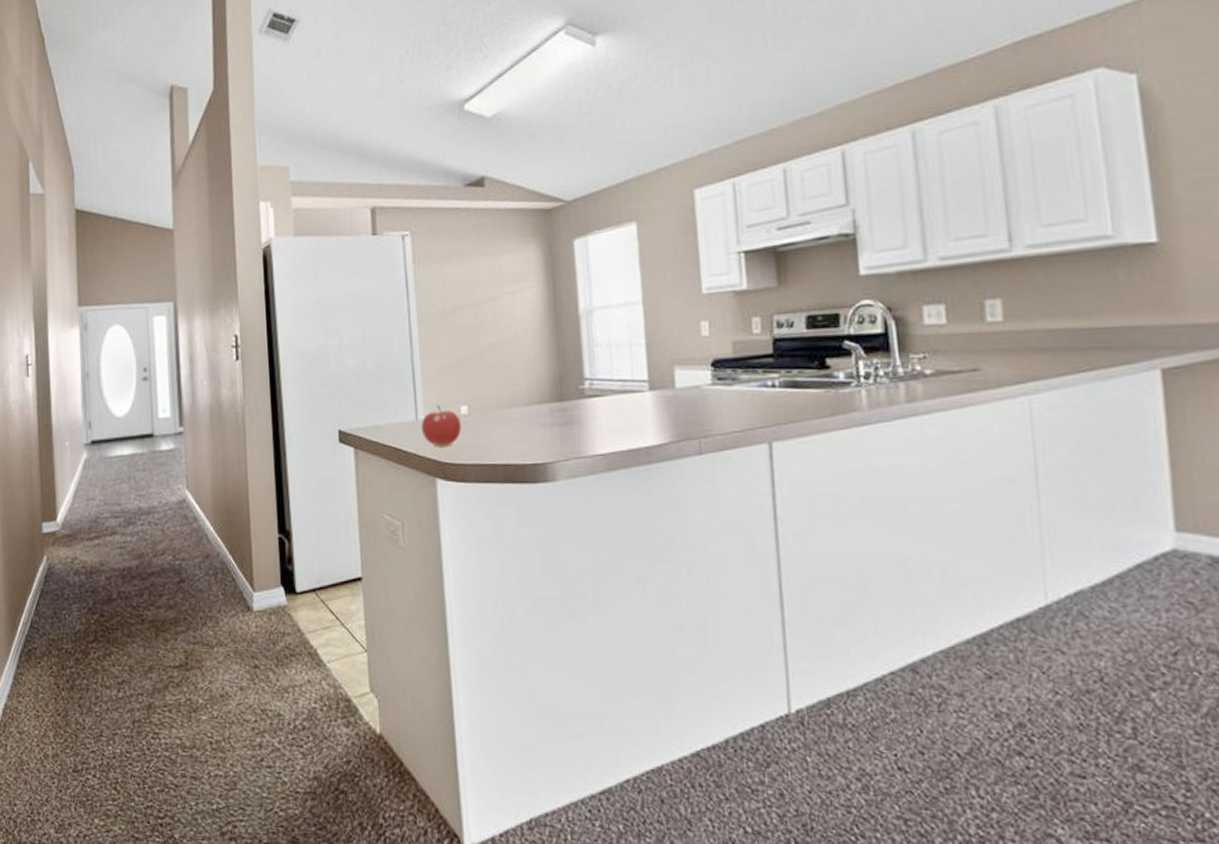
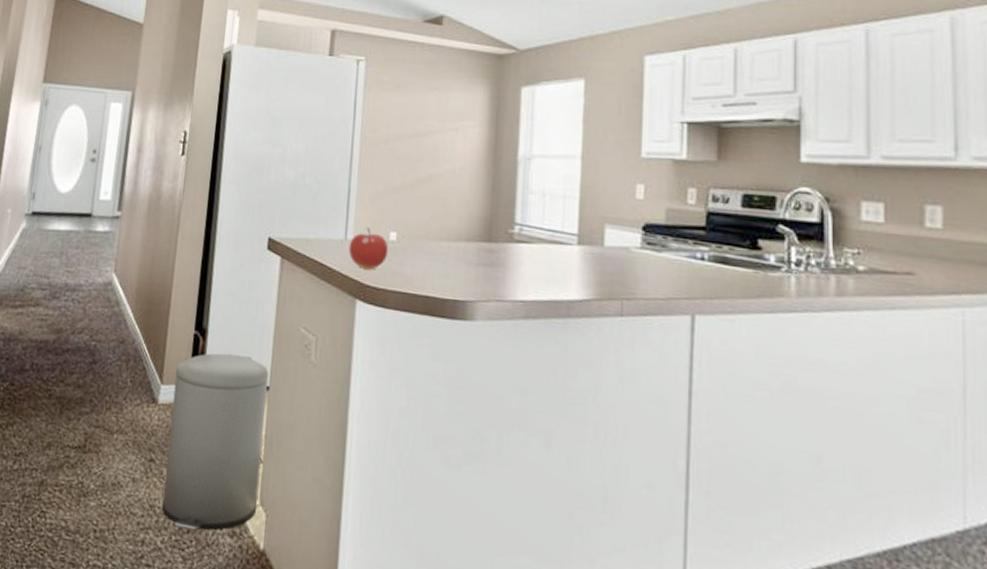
pedal bin: none [266,550,368,728] -> present [161,353,269,532]

